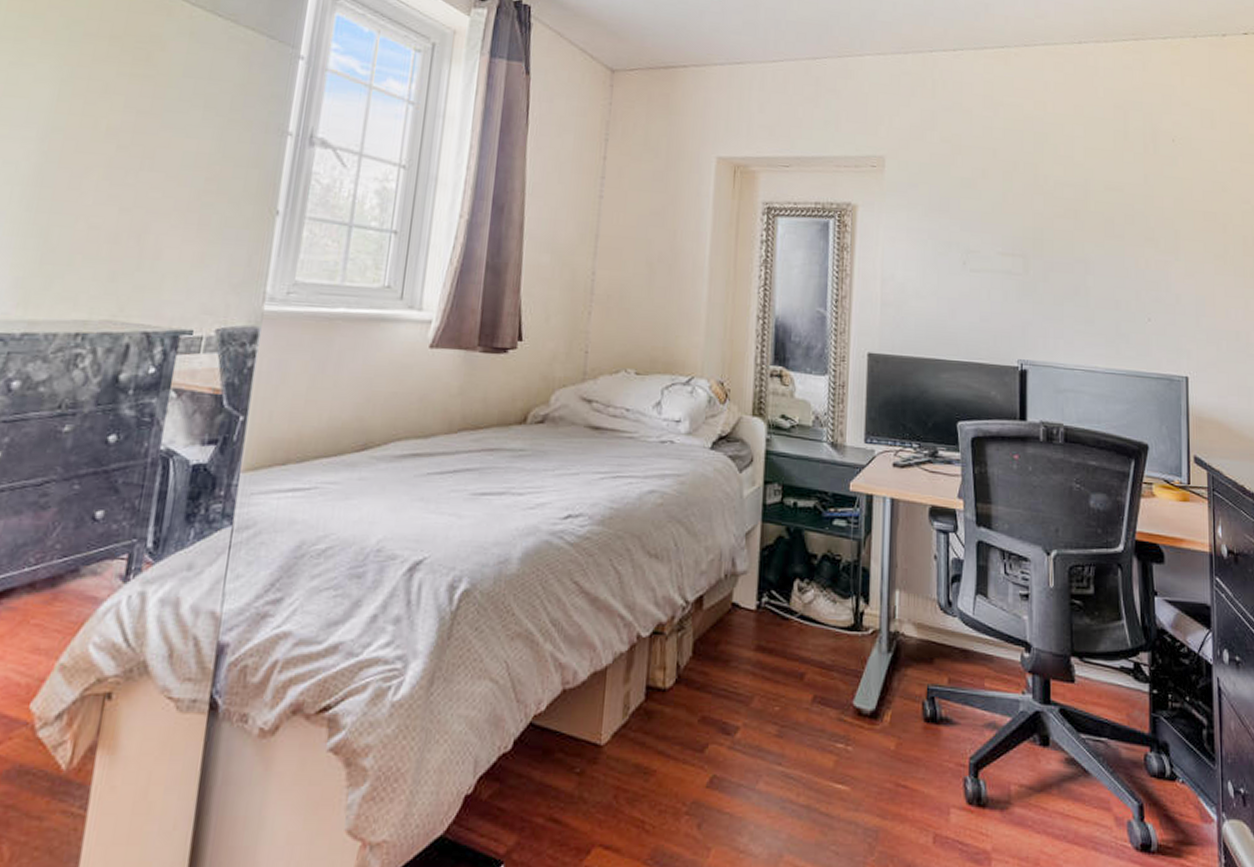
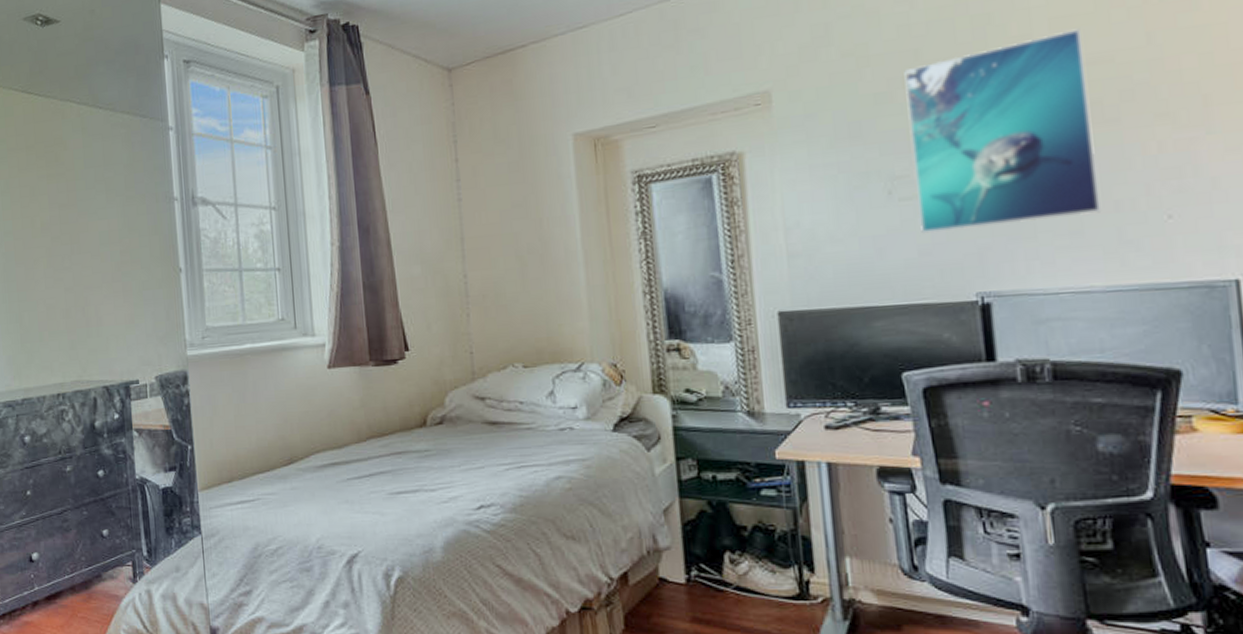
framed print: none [982,160,1107,308] -> present [904,28,1101,234]

